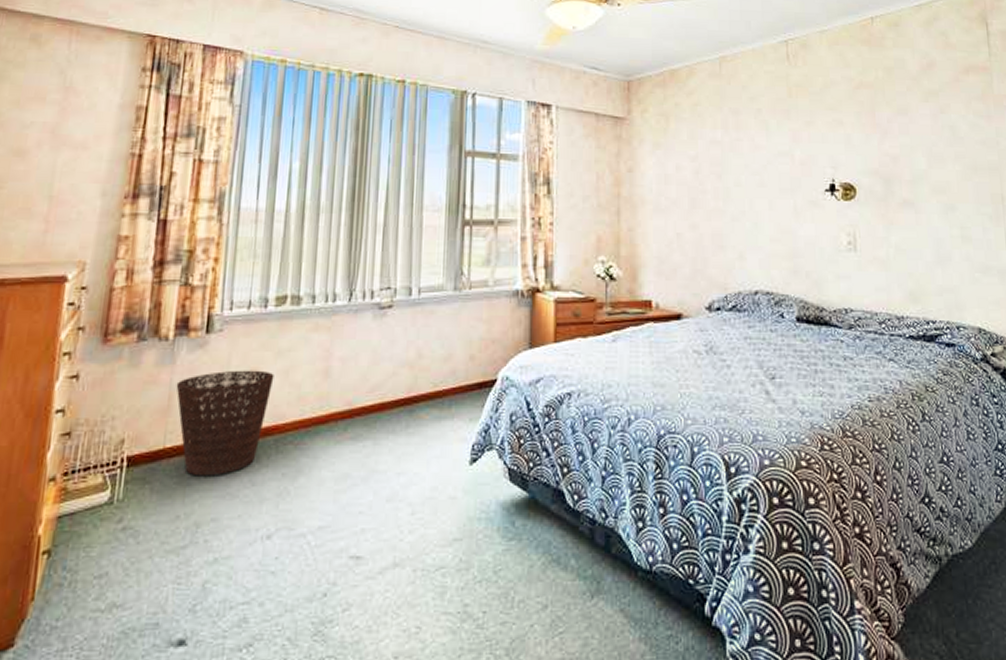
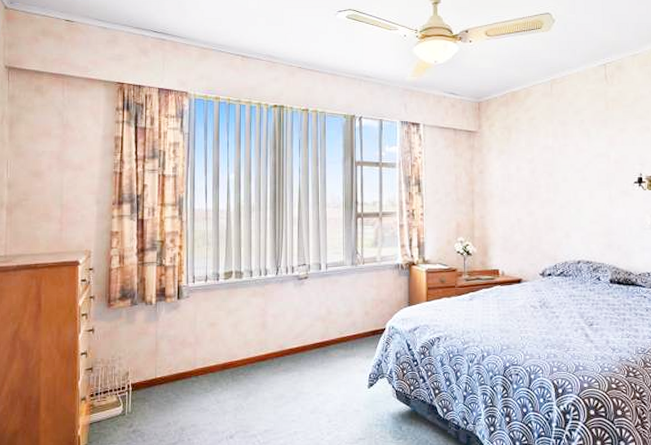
basket: present [176,370,274,476] -> none [160,324,227,397]

